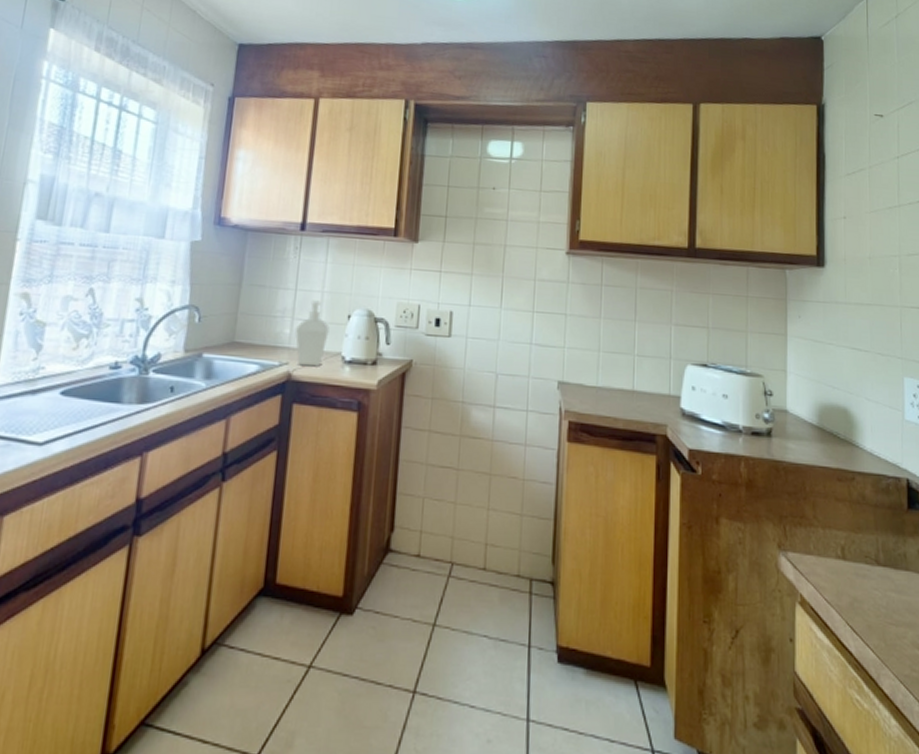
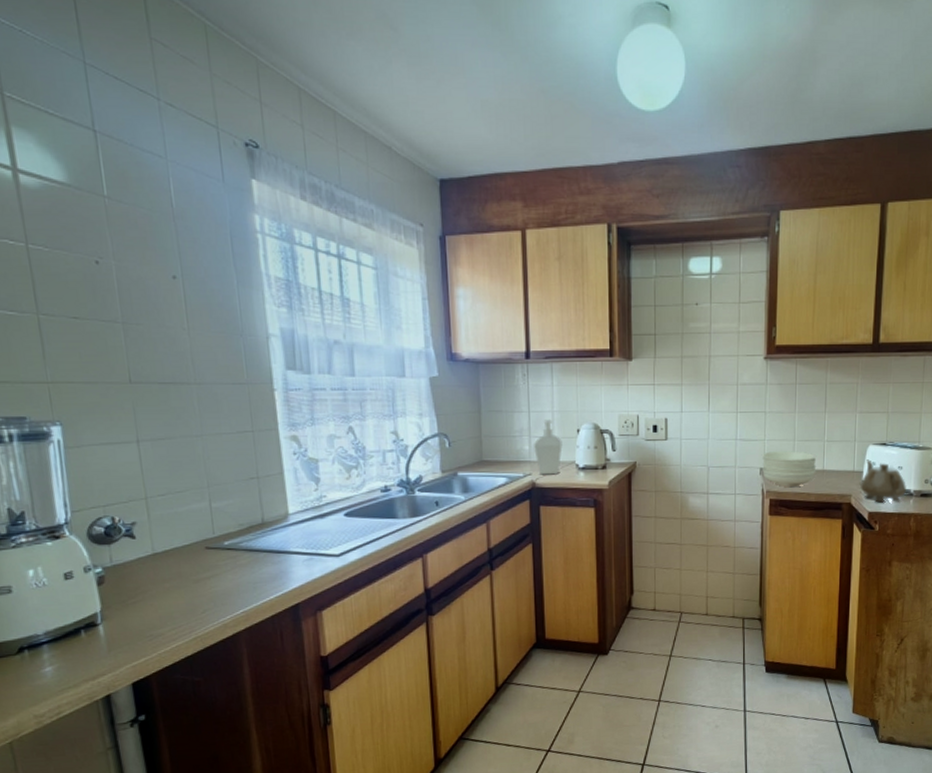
bowl: none [560,362,625,409] -> present [762,451,817,488]
teapot: none [678,382,733,440] -> present [860,459,906,503]

